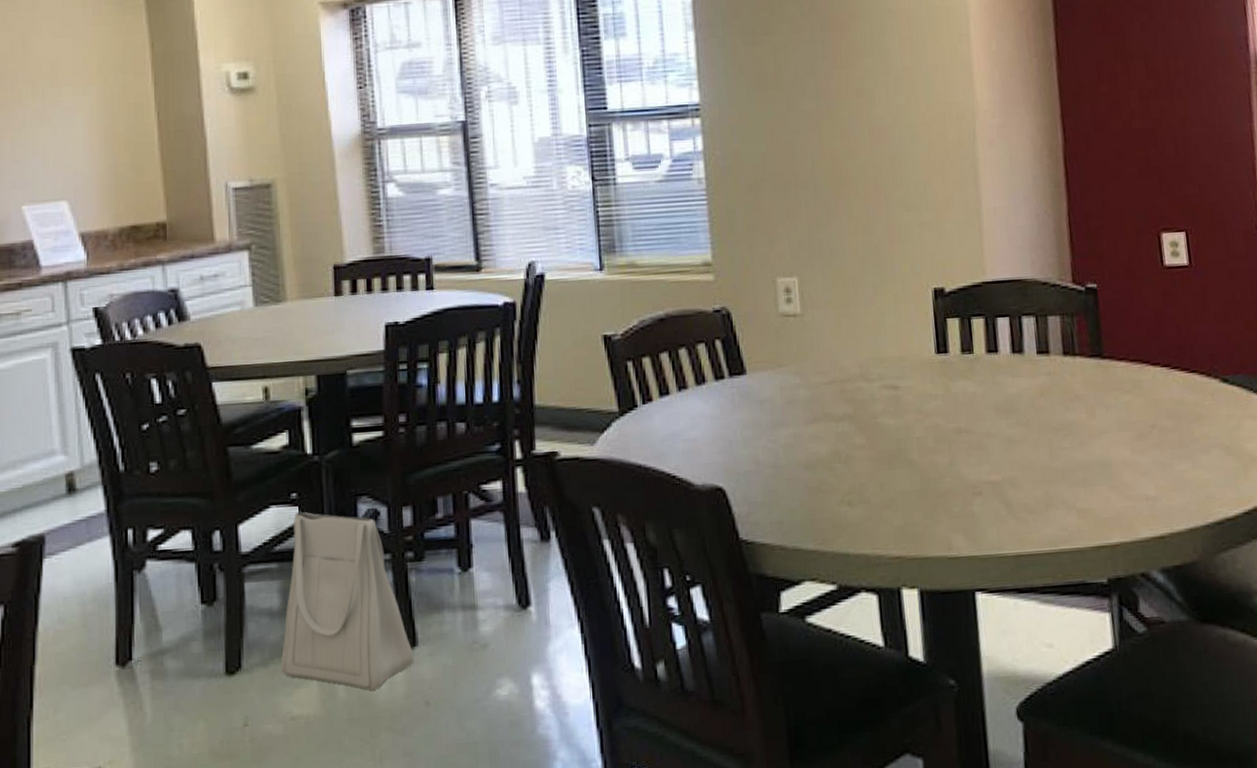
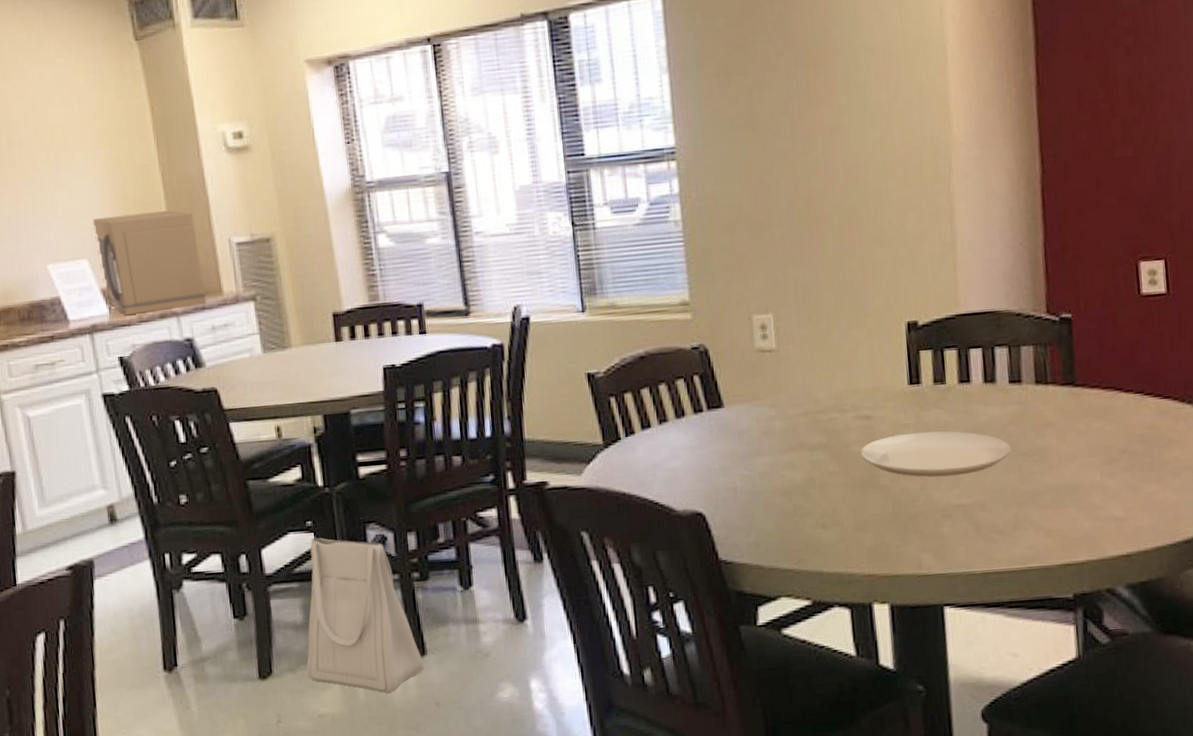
microwave: none [77,152,196,263] -> present [92,210,206,316]
plate: none [888,402,1040,452] -> present [861,431,1011,477]

